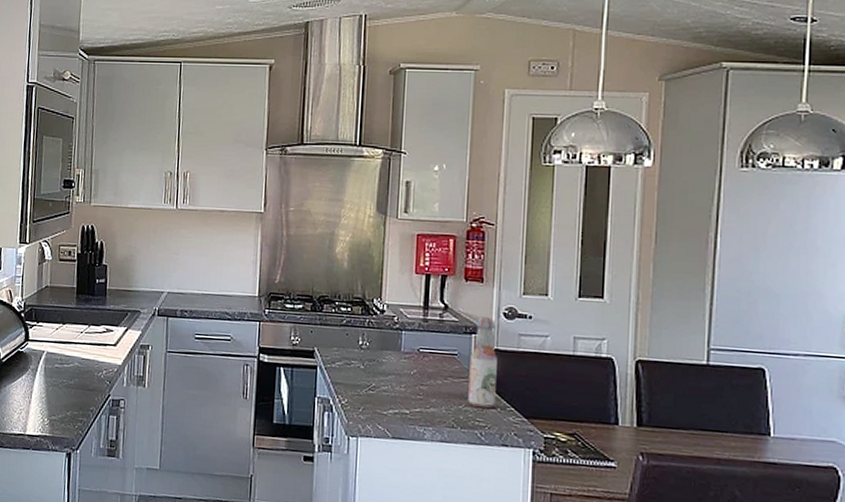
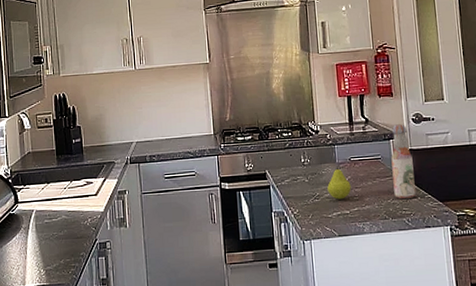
fruit: none [386,354,416,396] -> present [327,164,351,200]

